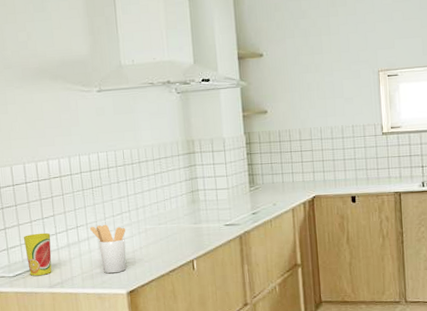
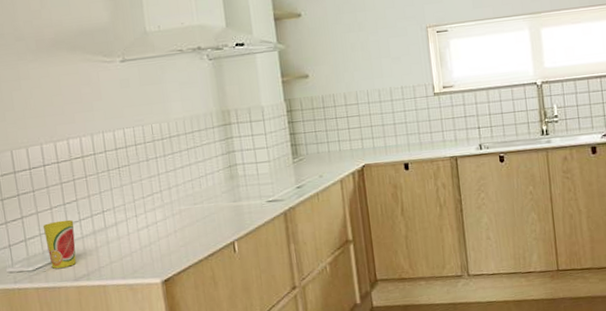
utensil holder: present [89,224,126,274] -> none [117,207,160,262]

